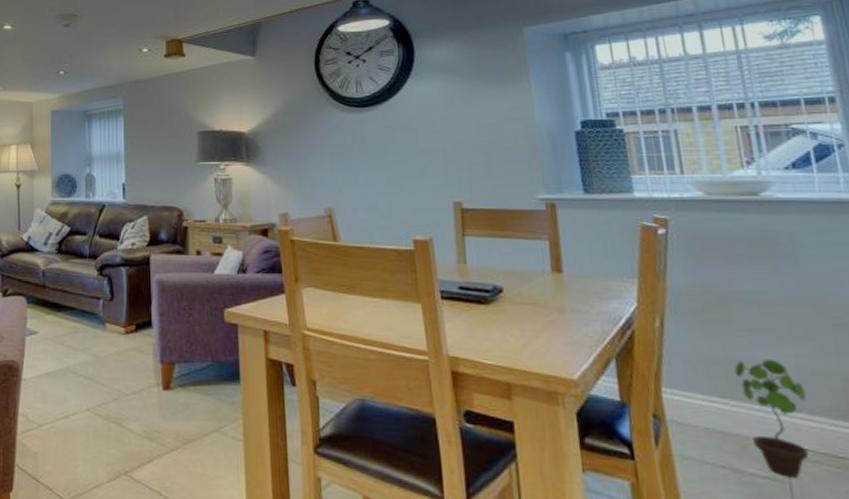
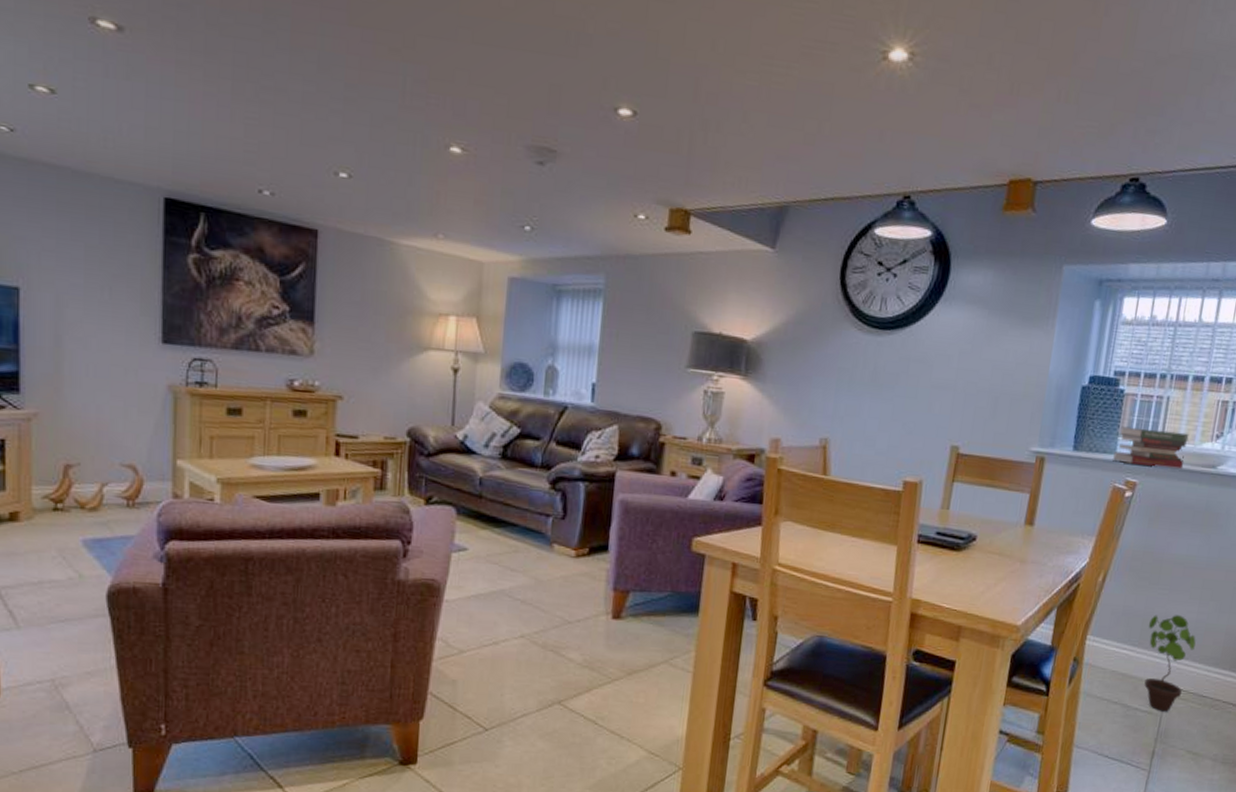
books: none [631,163,718,201] -> present [1113,426,1189,470]

